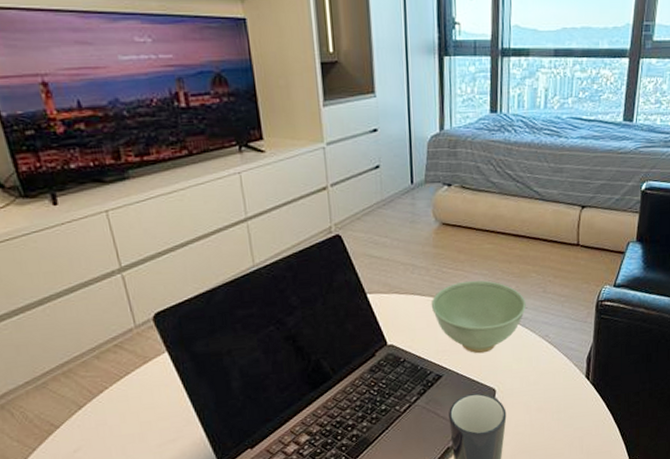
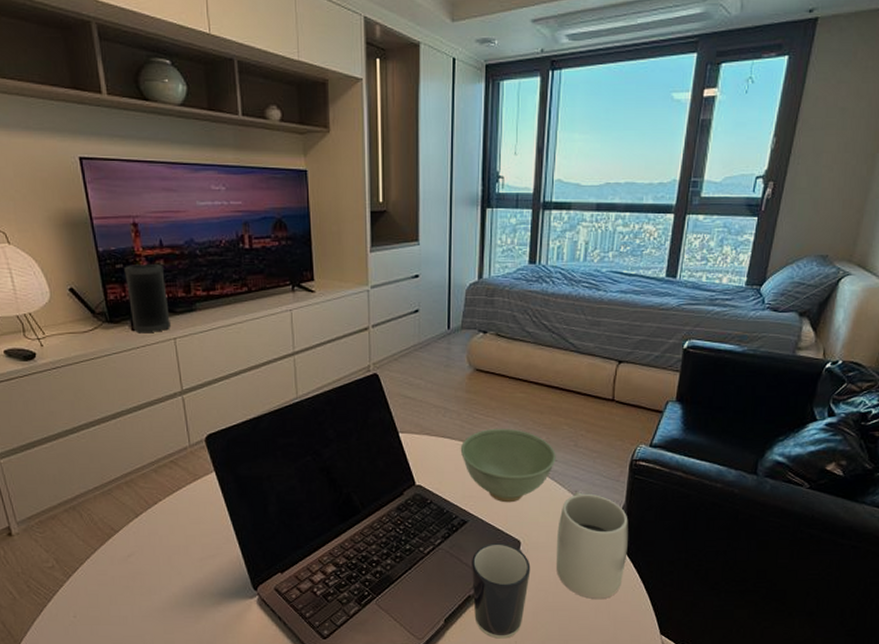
speaker: none [36,129,100,208] -> present [124,264,170,334]
mug: none [530,335,597,437] -> present [557,491,628,600]

